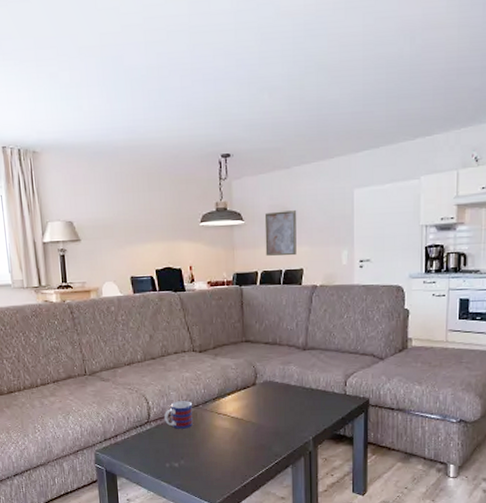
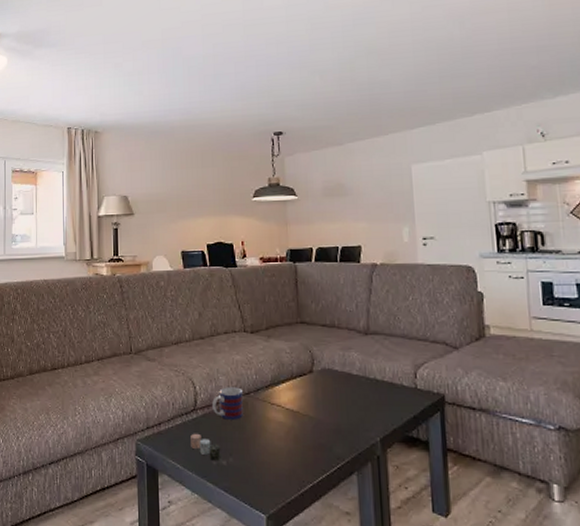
candle: none [145,442,174,464] -> present [190,433,221,461]
wall art: present [264,210,297,256] -> none [318,186,354,232]

